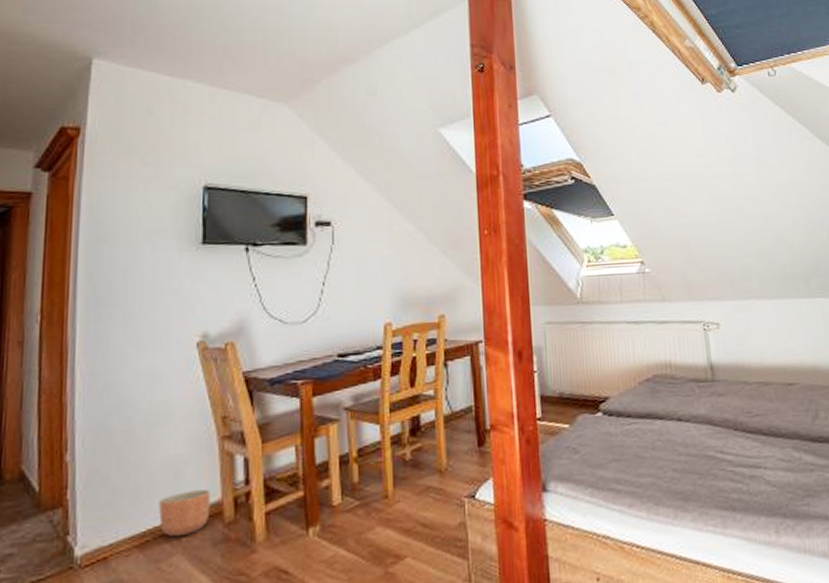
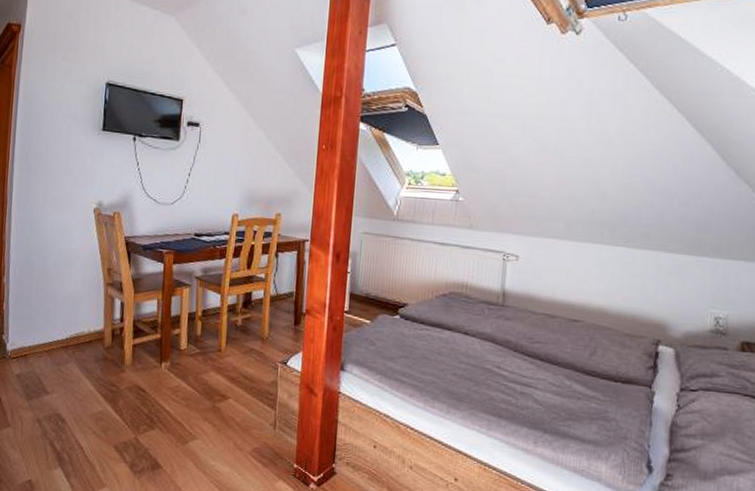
planter: present [159,489,211,537] -> none [61,319,97,351]

